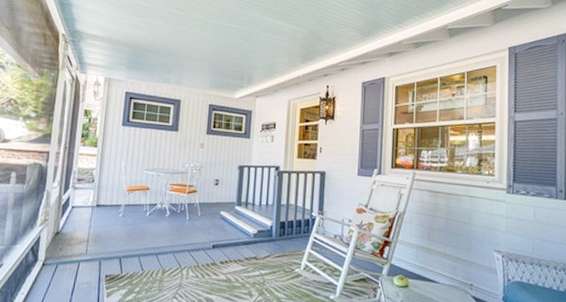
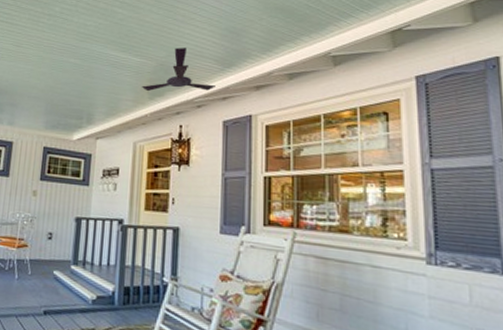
ceiling fan: none [294,17,357,56] -> present [141,48,215,92]

